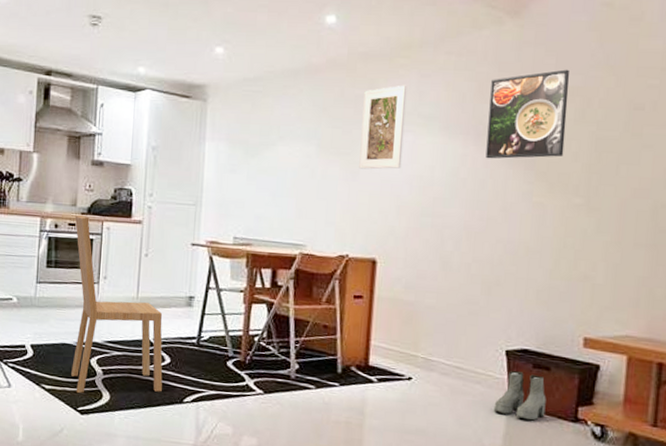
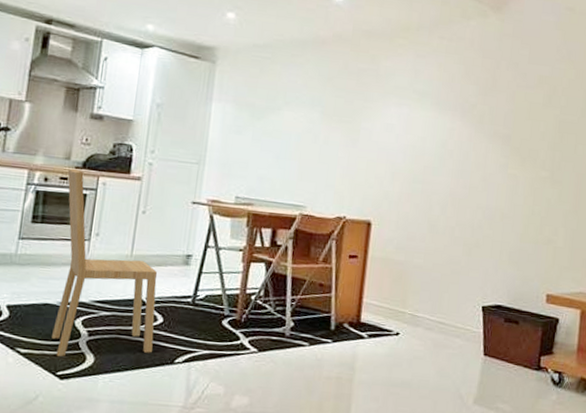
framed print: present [359,85,407,170] -> none [359,62,405,138]
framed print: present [486,69,569,159] -> none [470,60,540,136]
boots: present [493,371,546,421] -> none [470,325,515,370]

